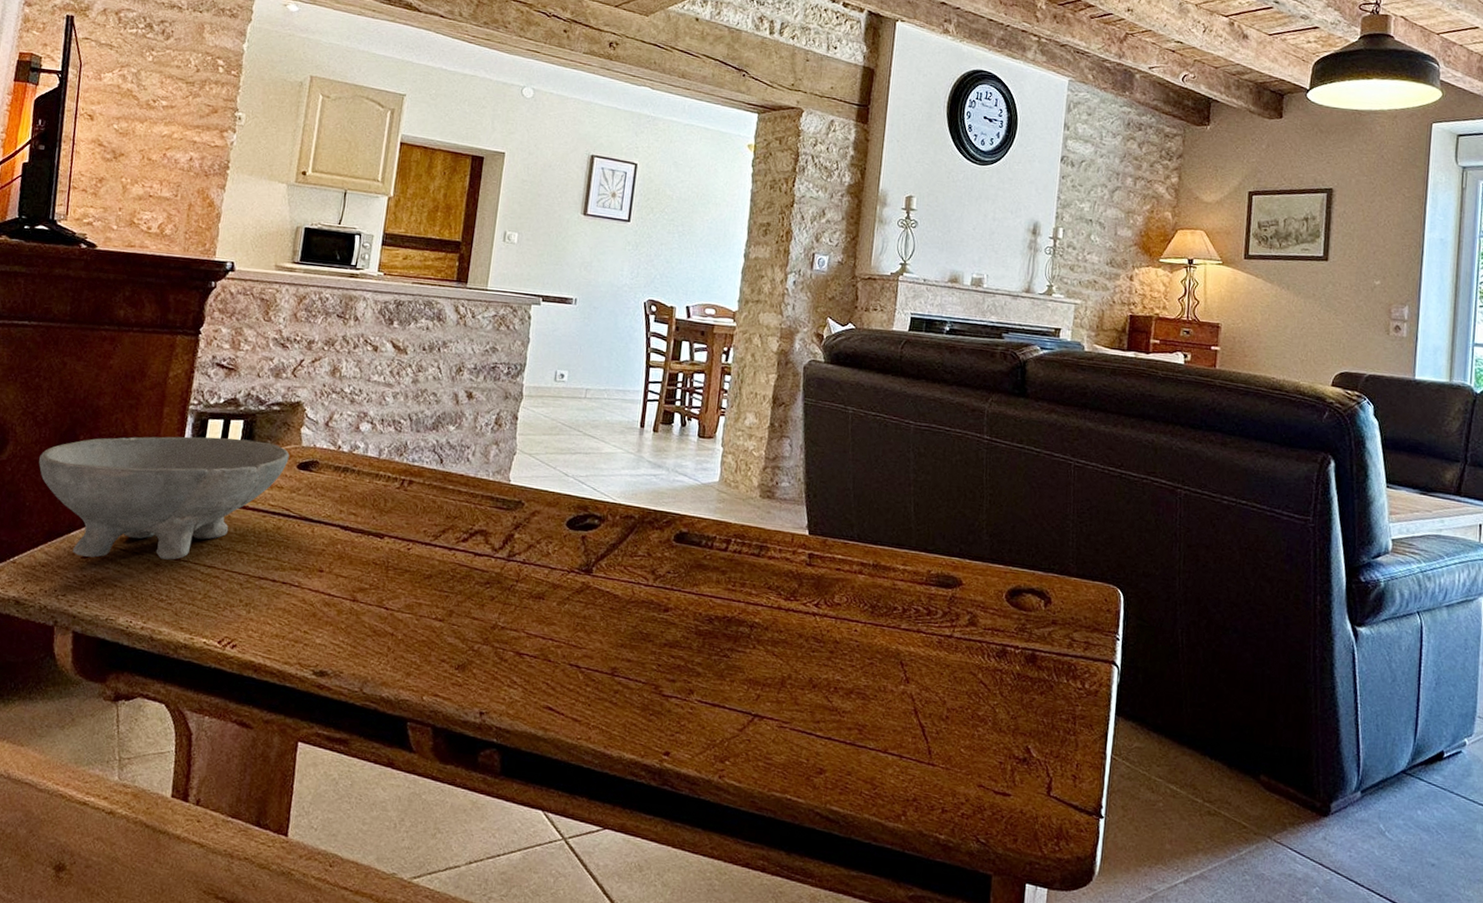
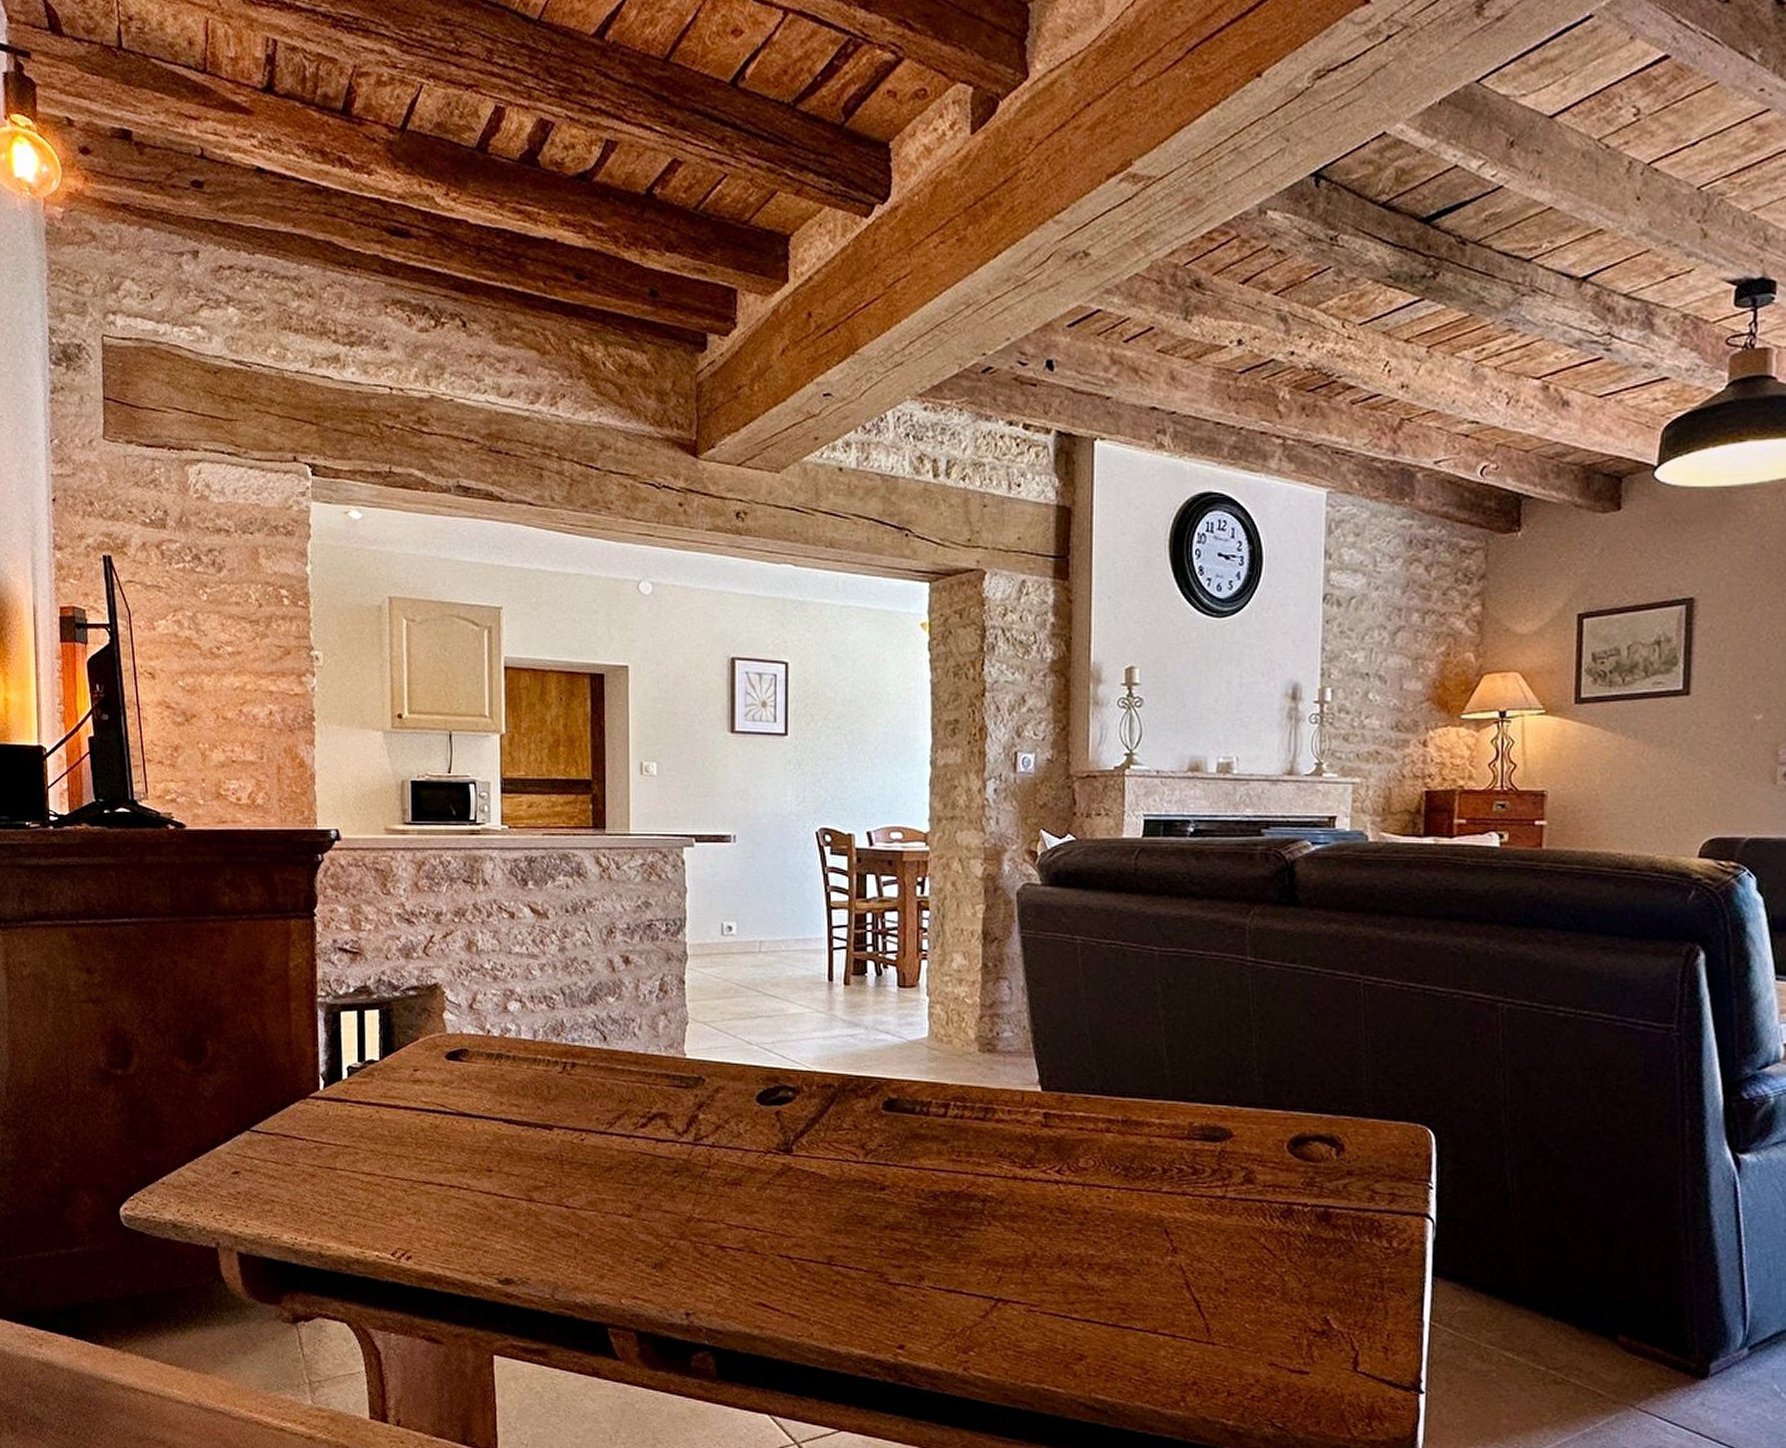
bowl: present [39,436,290,560] -> none [168,1030,435,1172]

